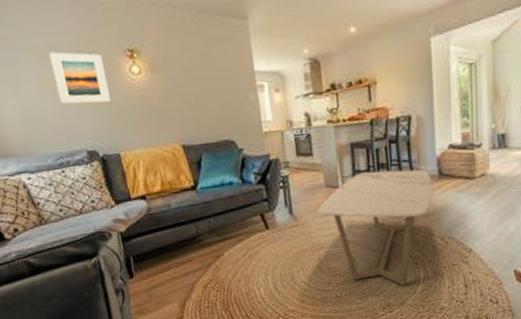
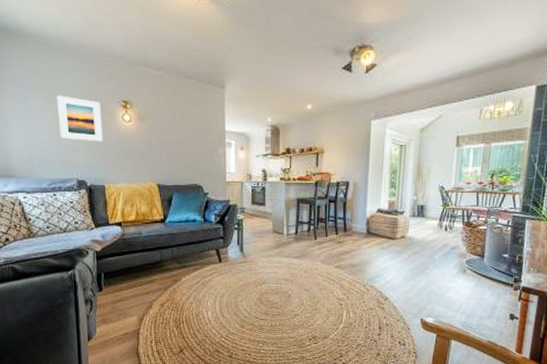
coffee table: present [318,169,433,286] -> none [264,224,361,322]

